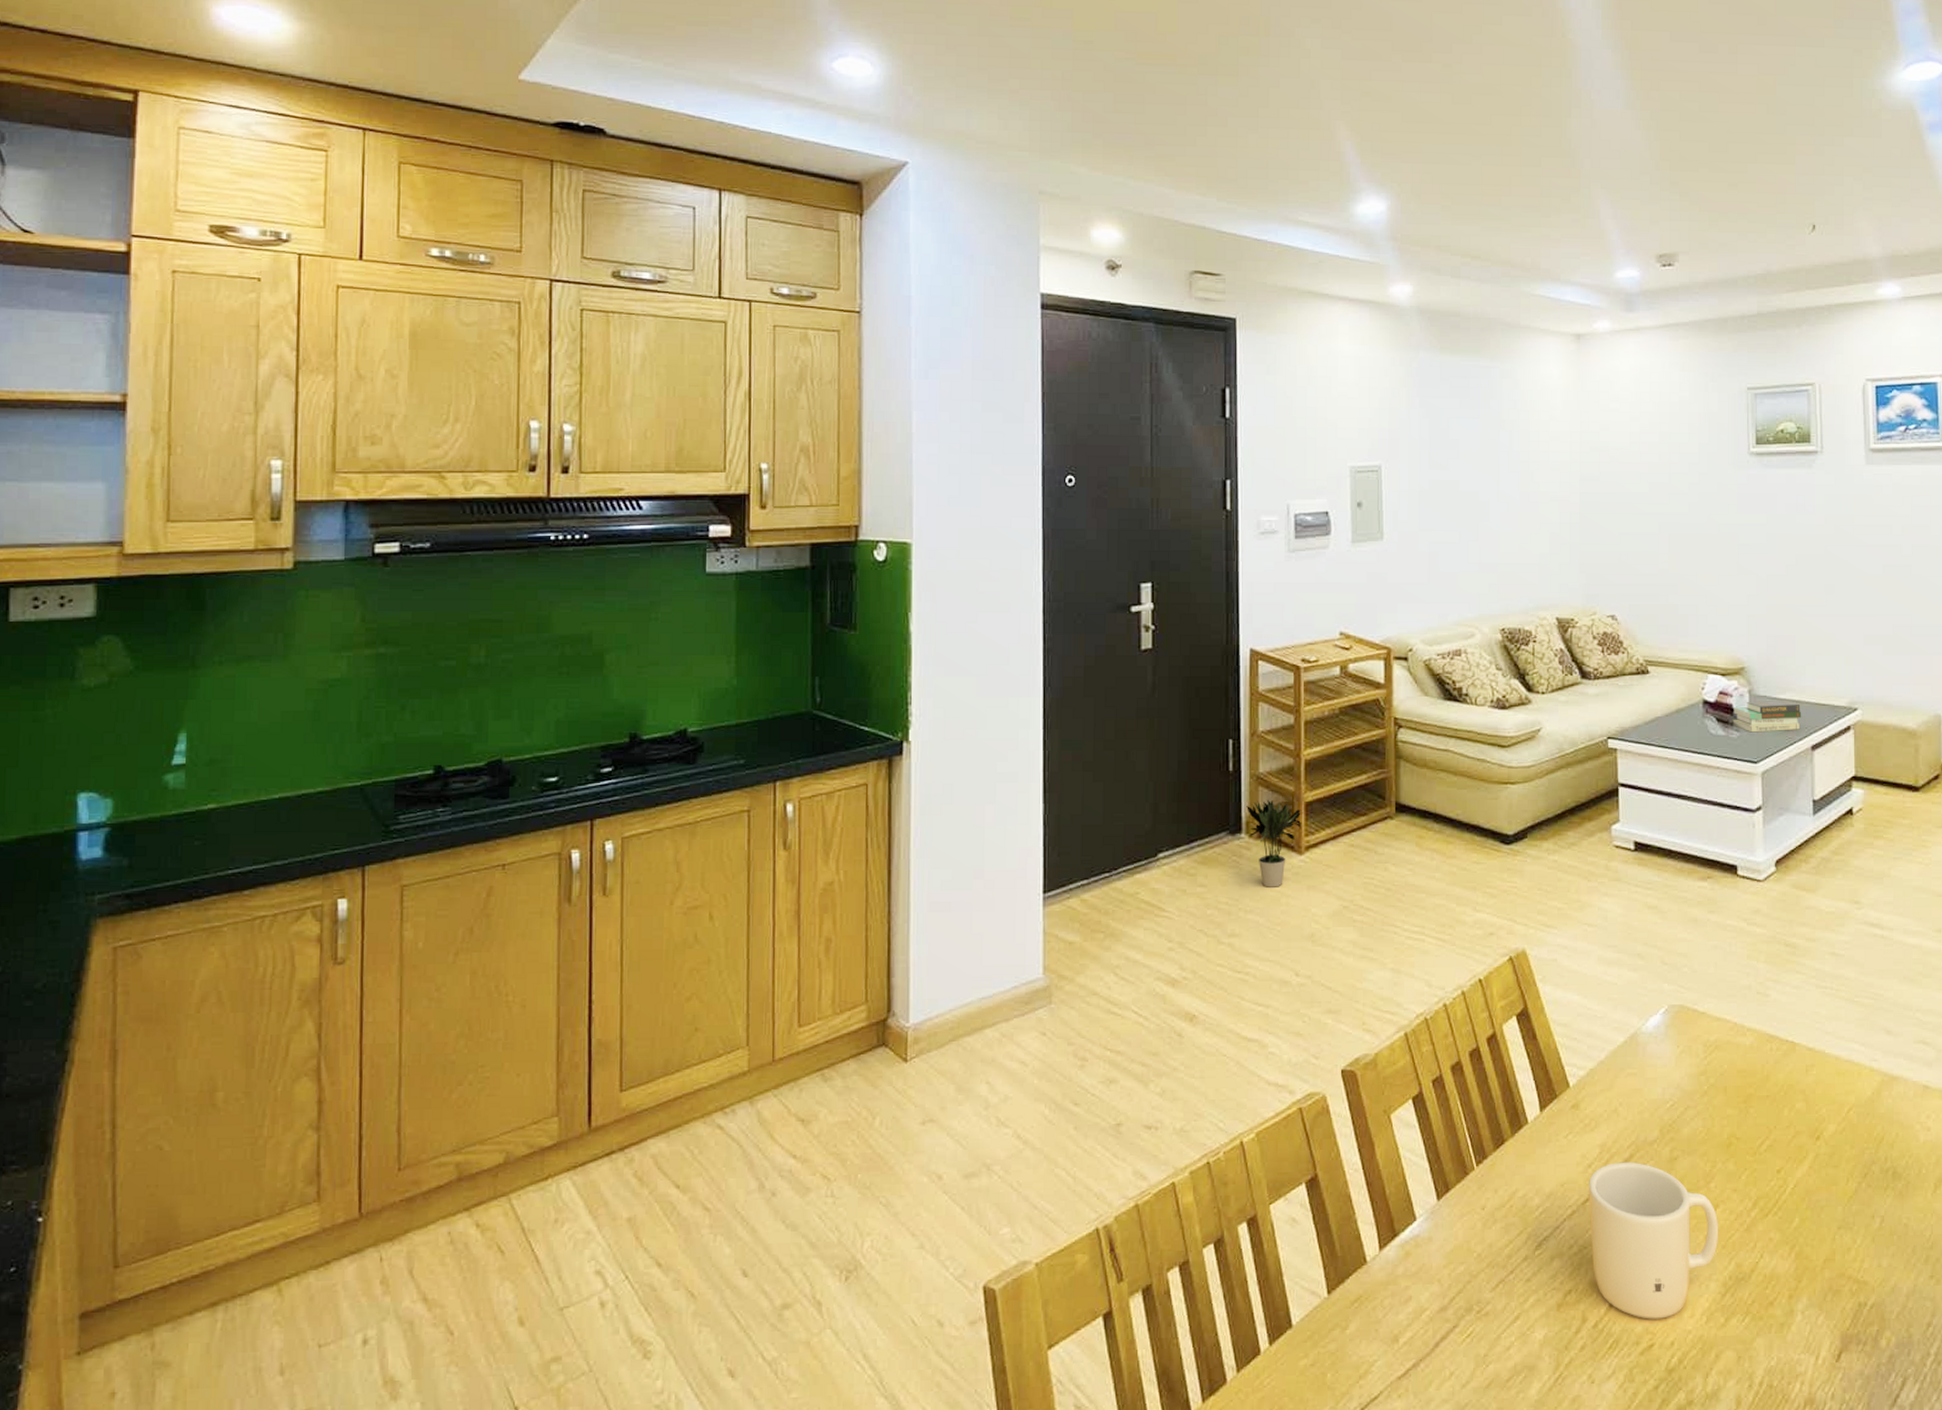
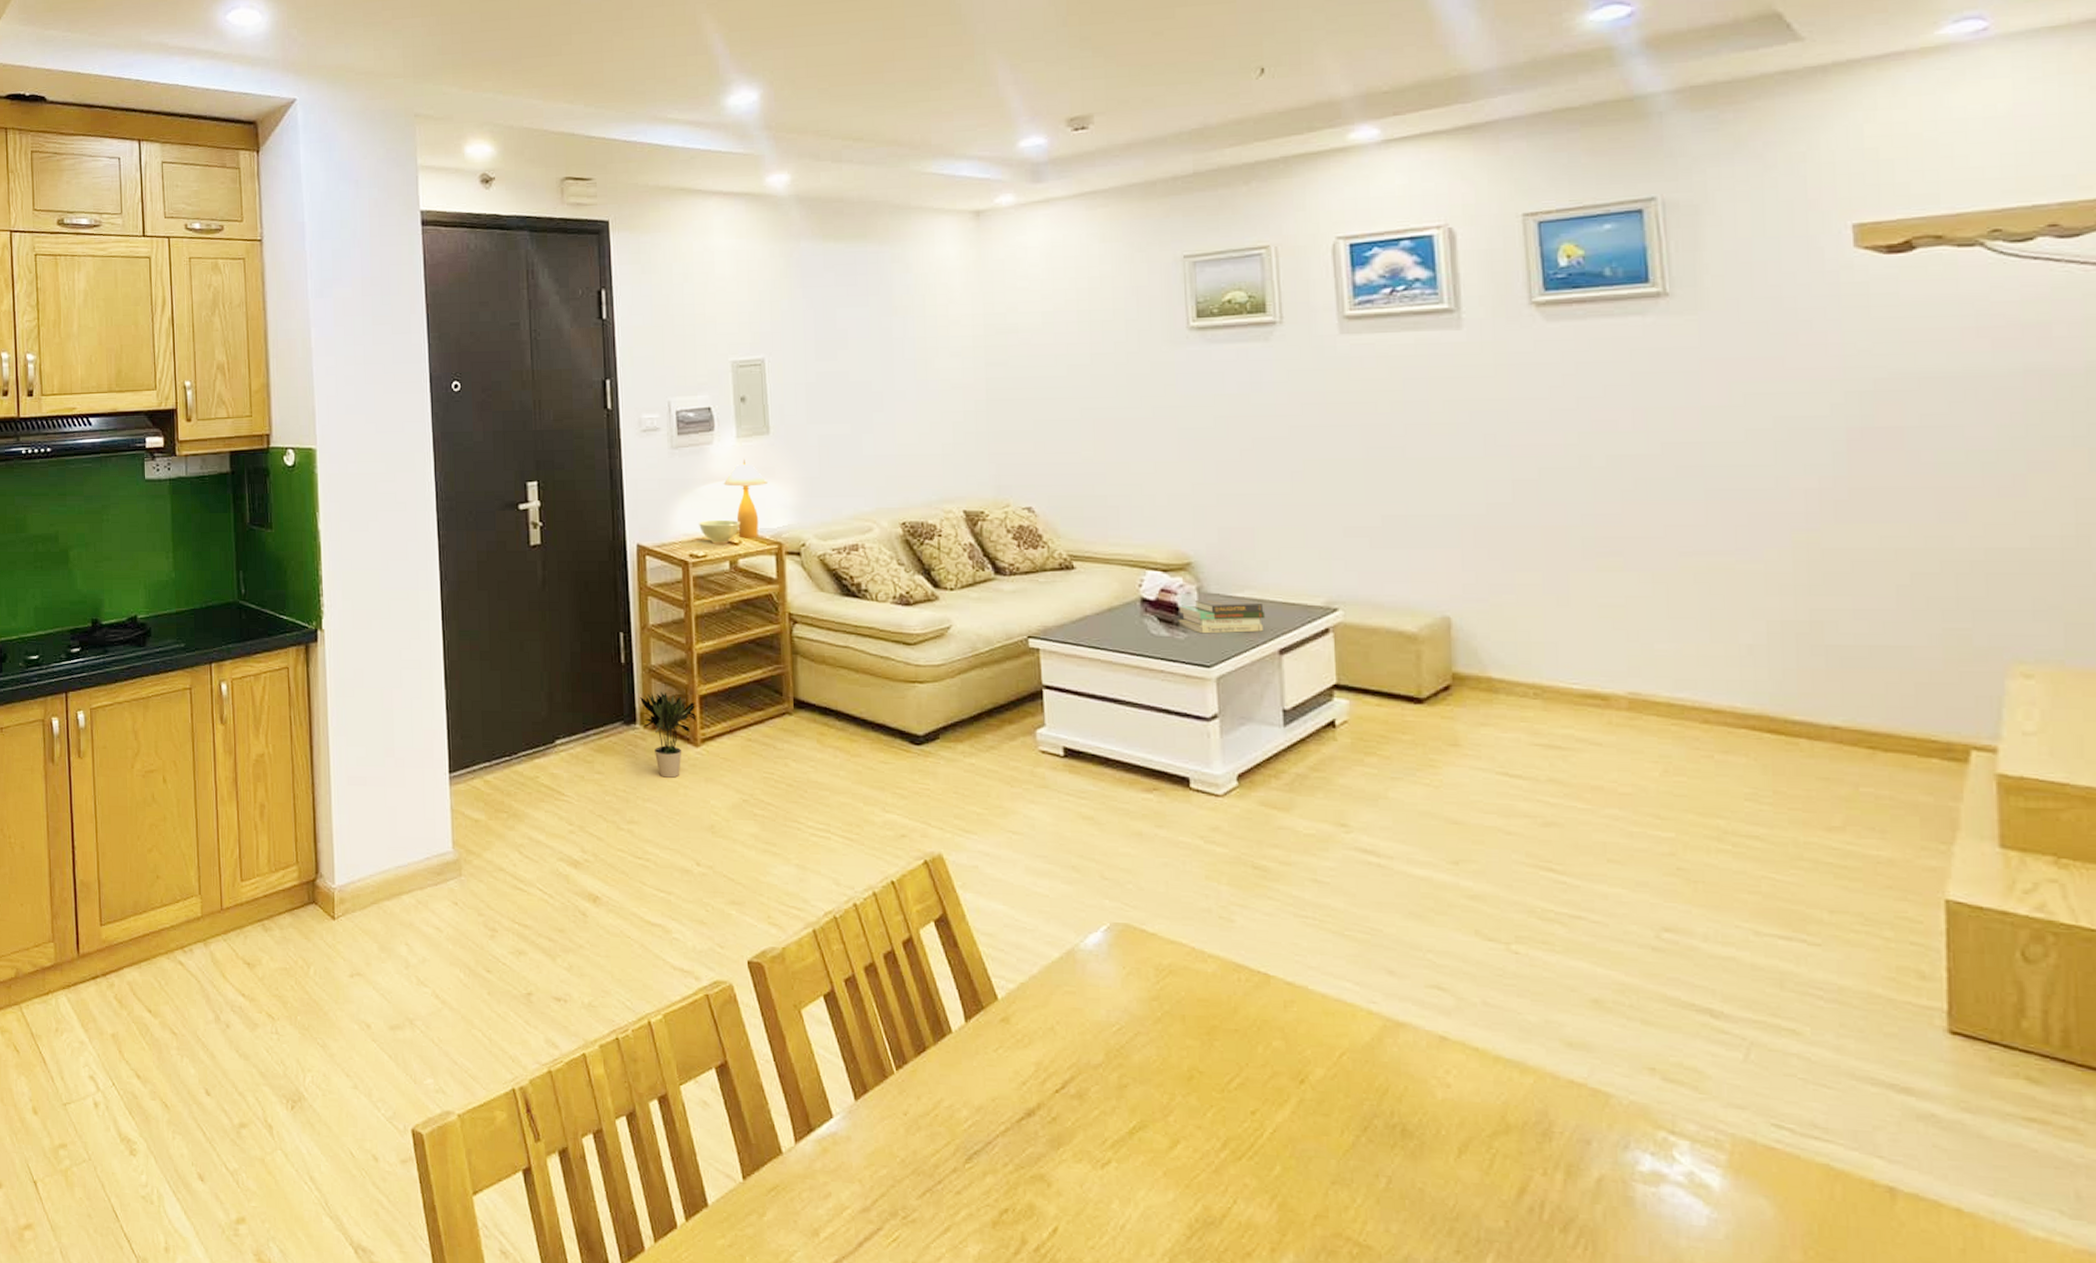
bowl: none [1311,624,1352,650] -> present [698,519,740,545]
table lamp: none [1337,563,1379,643] -> present [723,458,767,539]
mug: present [1589,1161,1719,1319] -> none [1024,1082,1181,1253]

